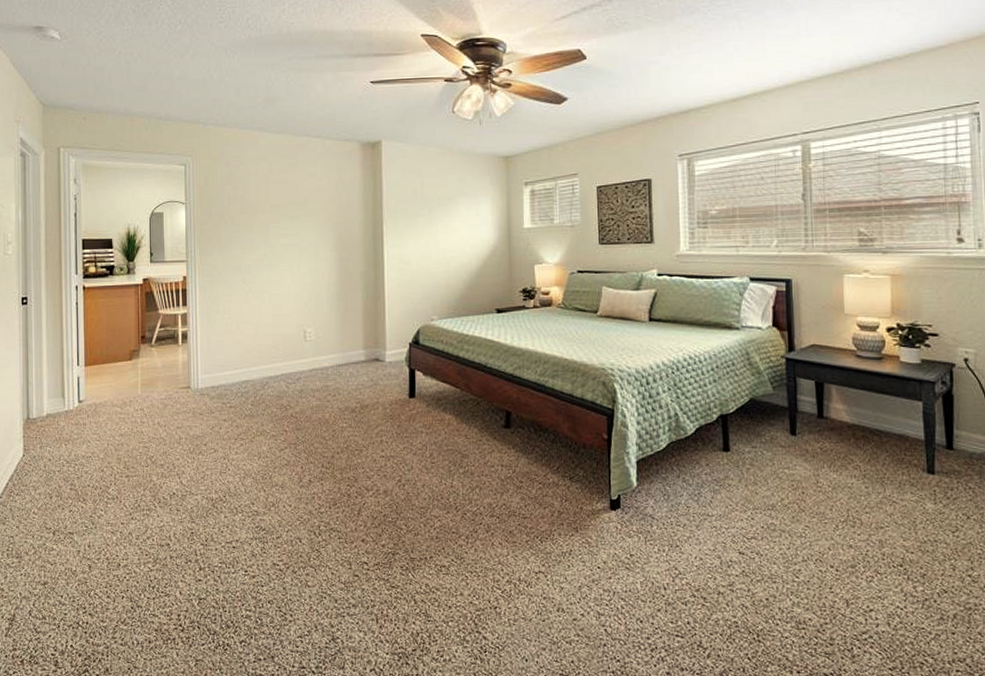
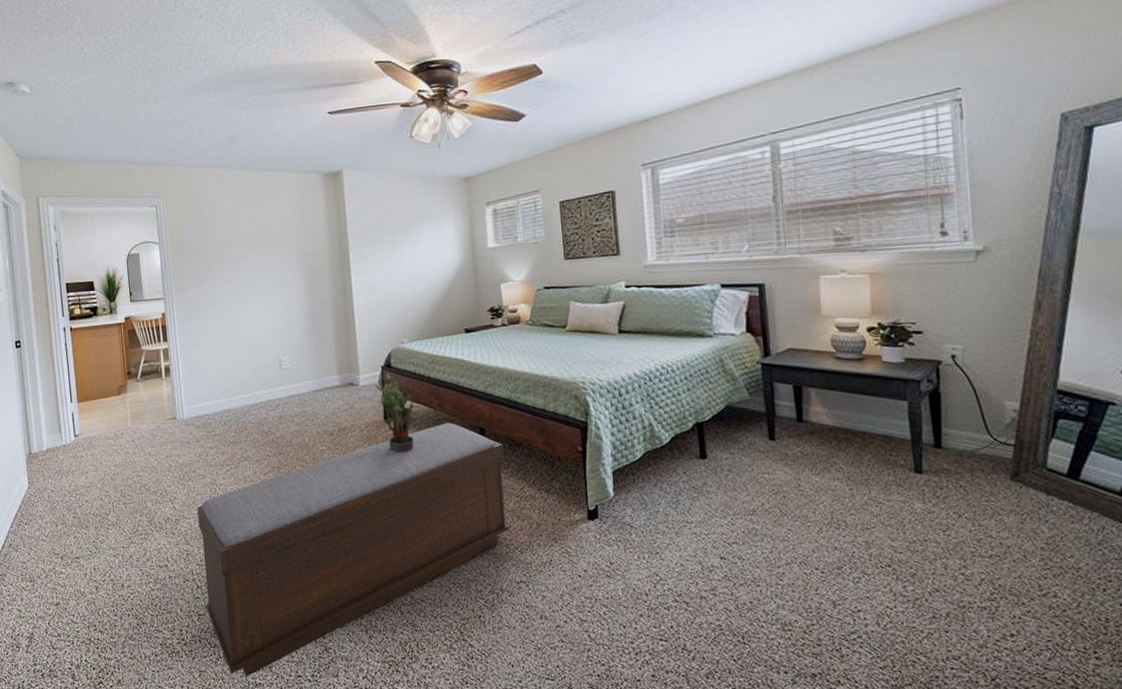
bench: none [206,404,530,668] -> present [197,422,509,677]
potted plant: none [402,350,449,433] -> present [376,373,422,453]

